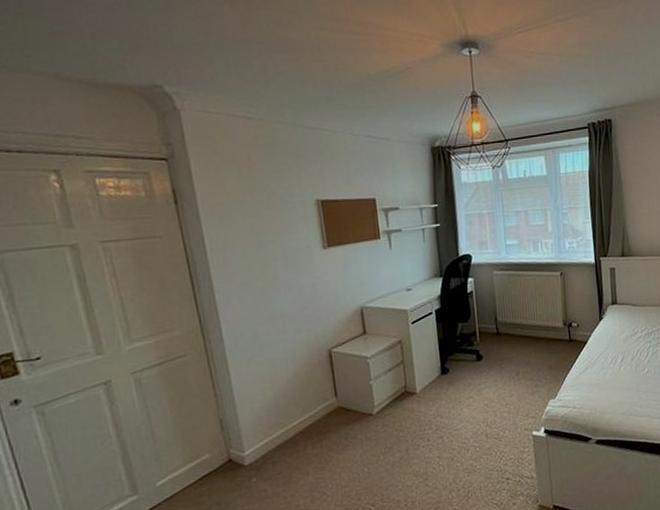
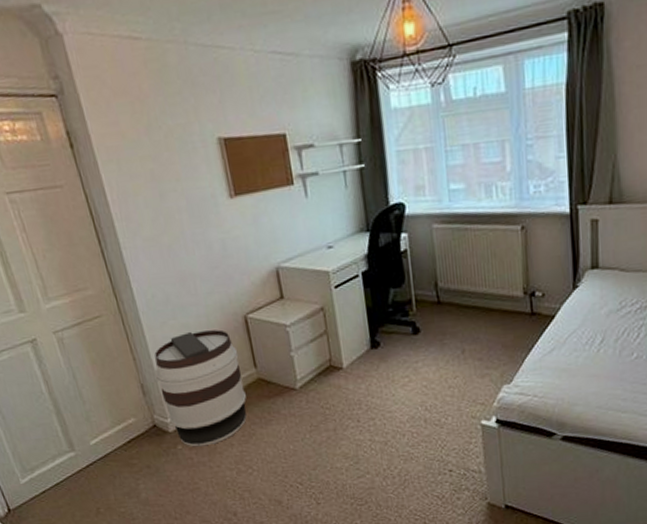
barrel: none [236,363,326,478] -> present [154,330,247,447]

